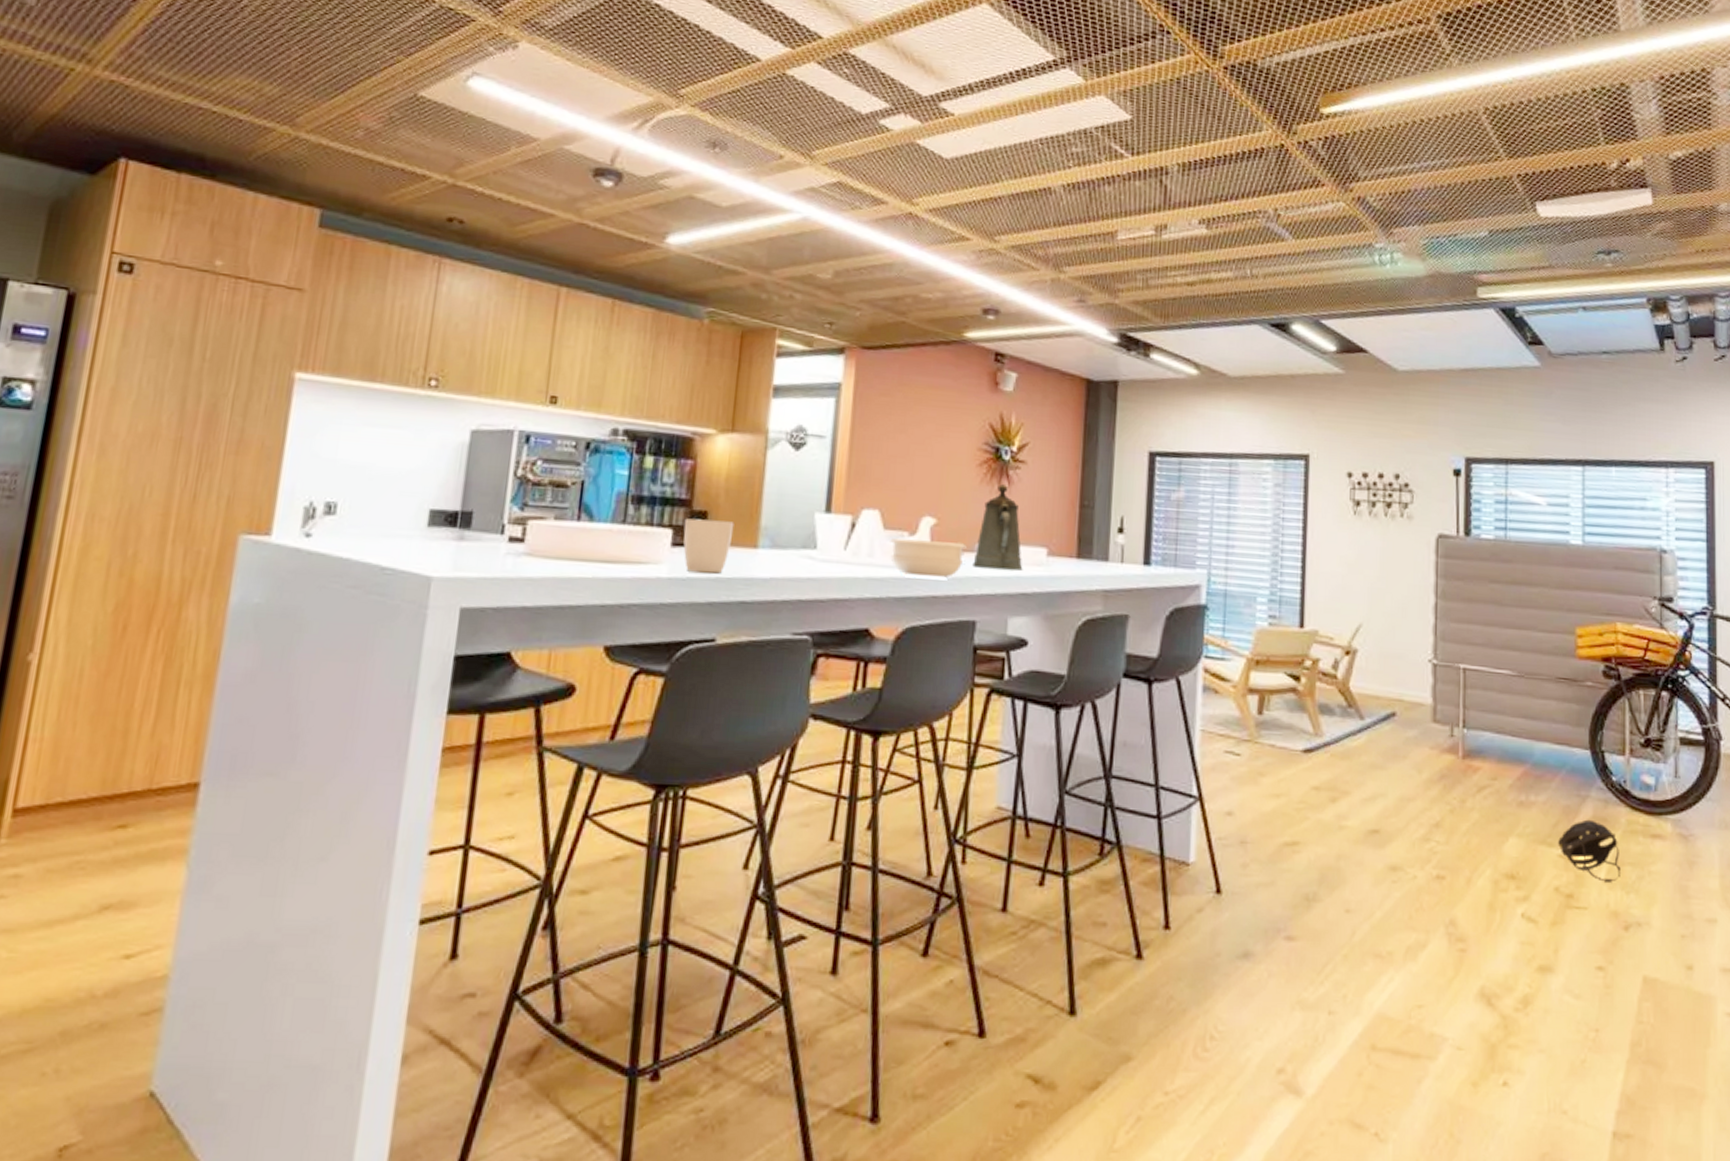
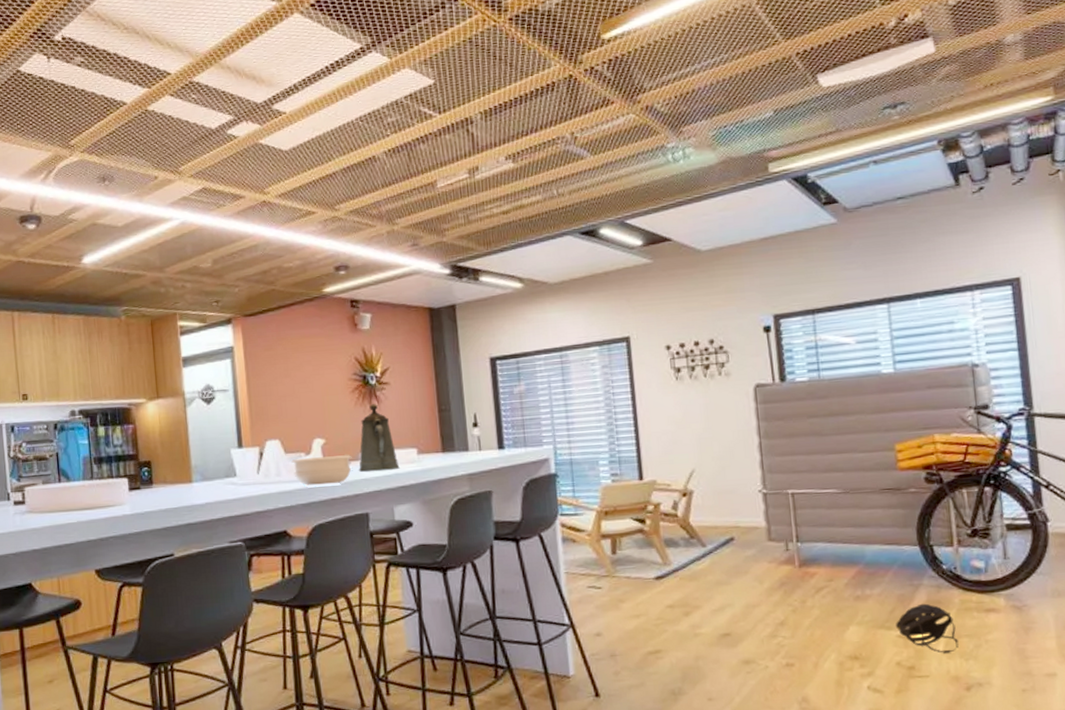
cup: present [683,518,735,575] -> none [135,466,173,509]

